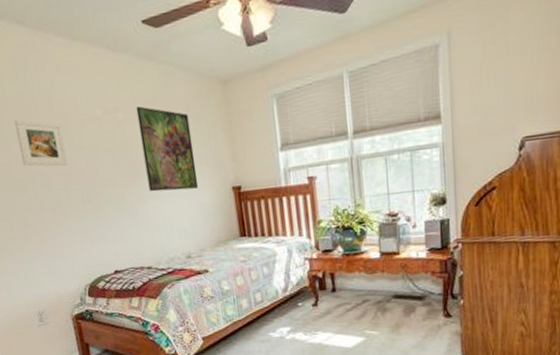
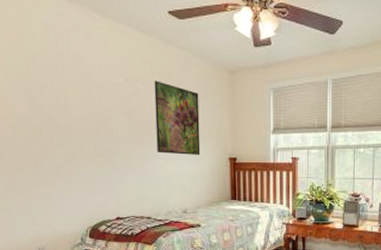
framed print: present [14,120,68,167] -> none [40,76,86,122]

